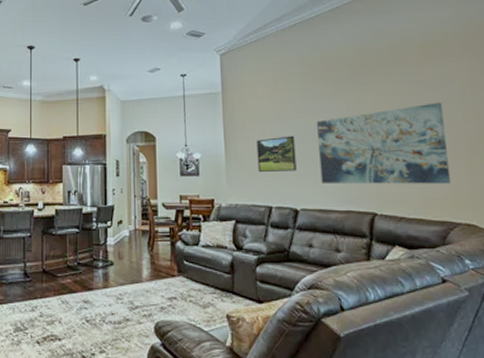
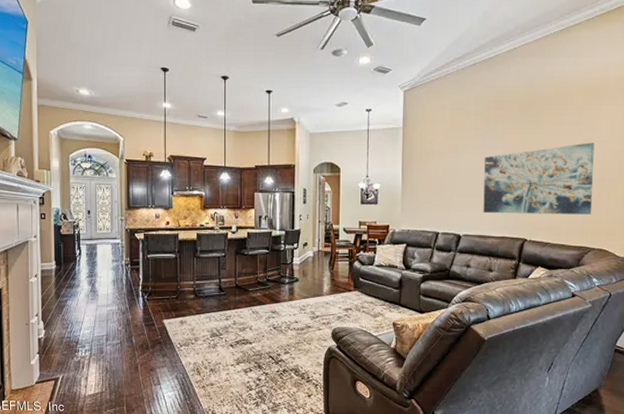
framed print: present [256,136,297,173] -> none [429,169,464,203]

